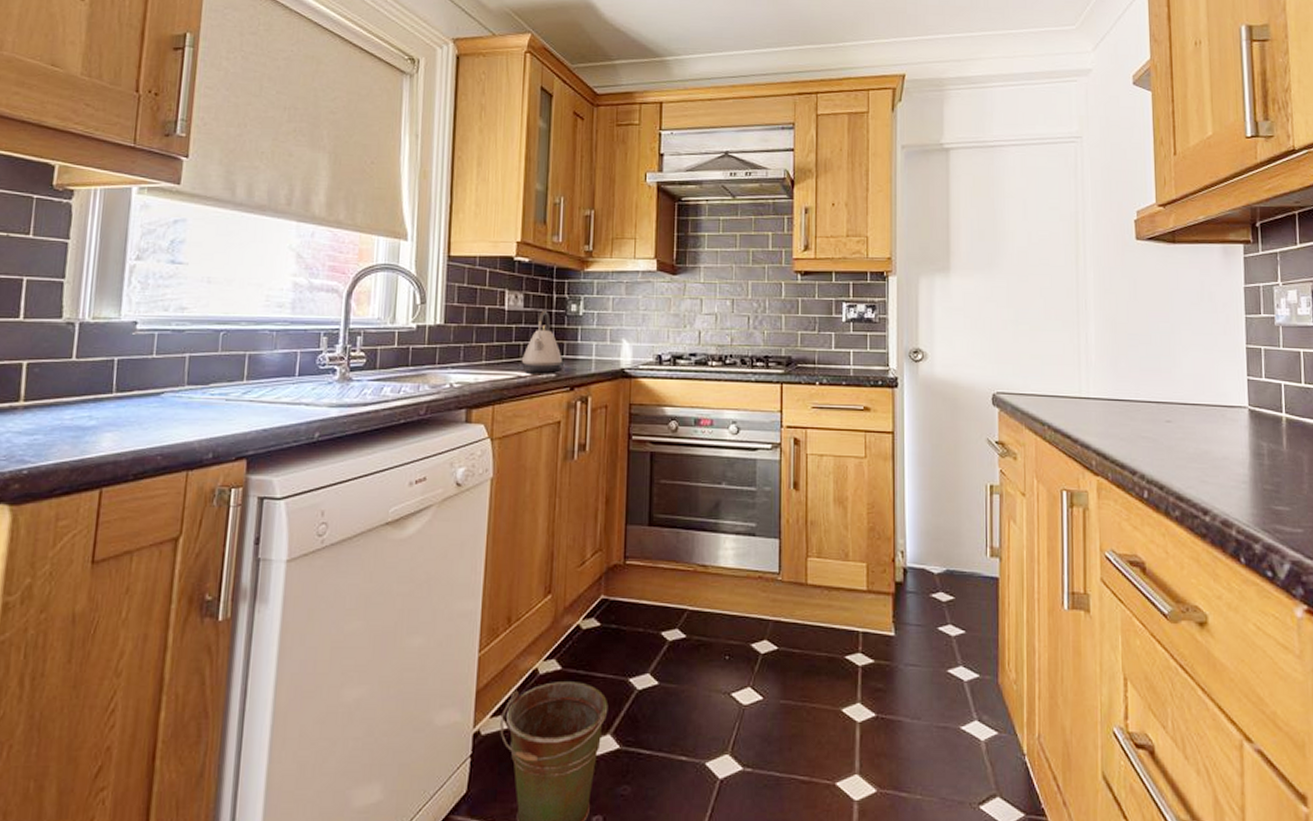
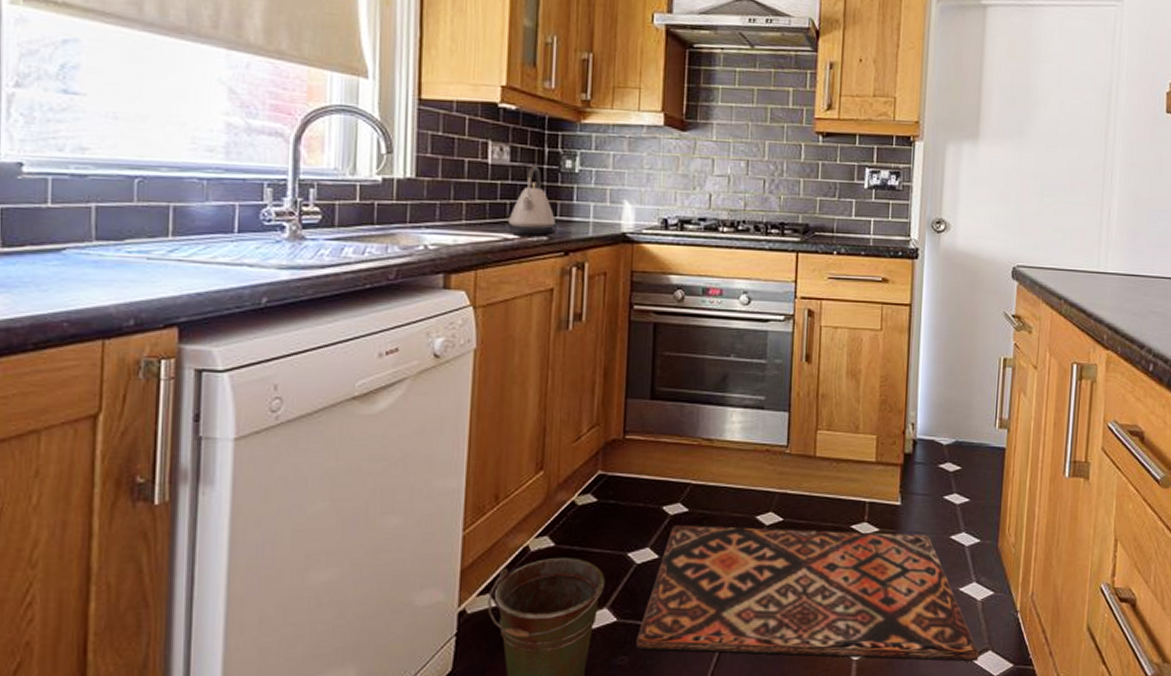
doormat: none [638,652,987,809] -> present [636,525,979,662]

